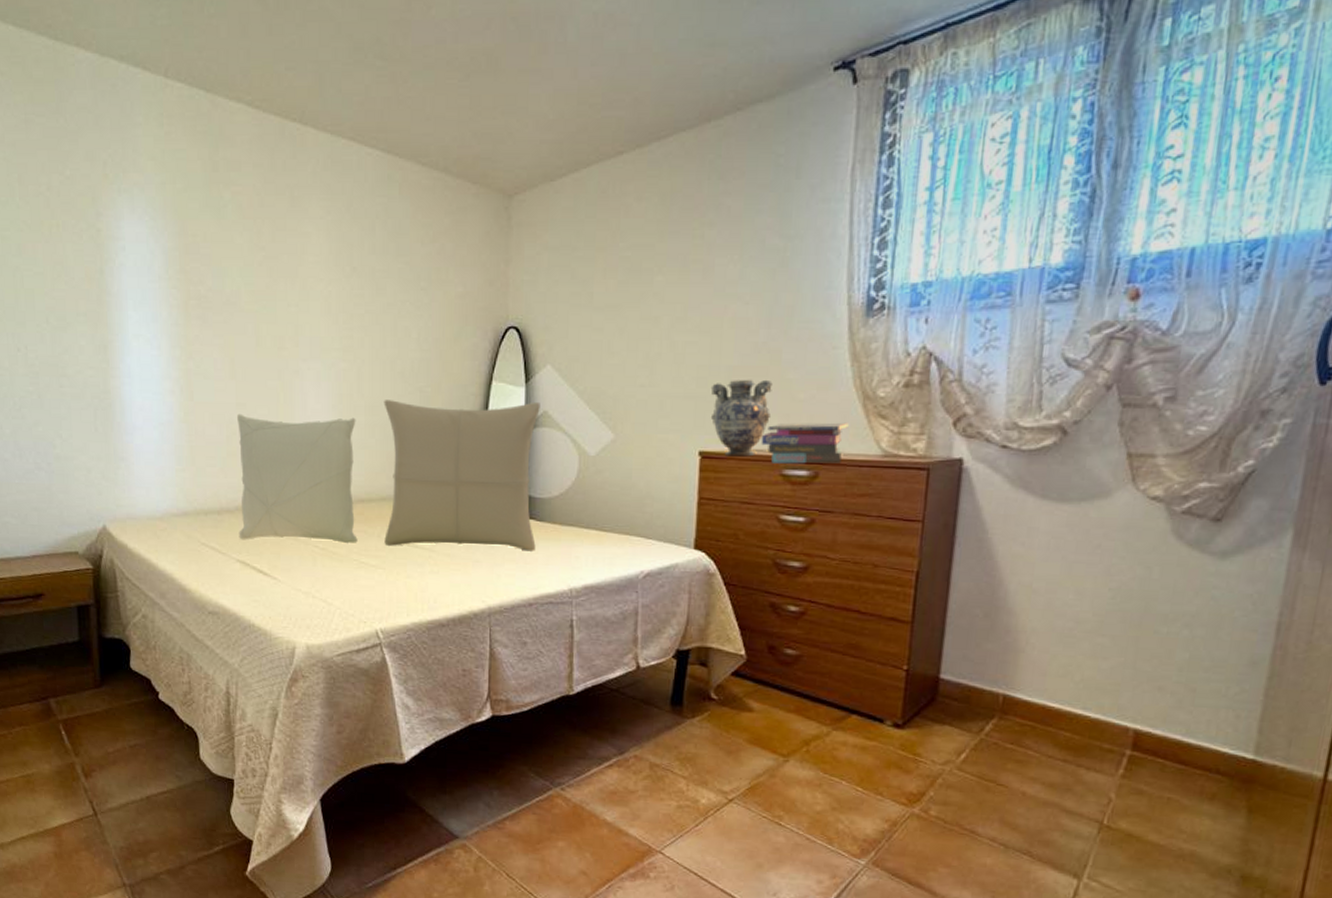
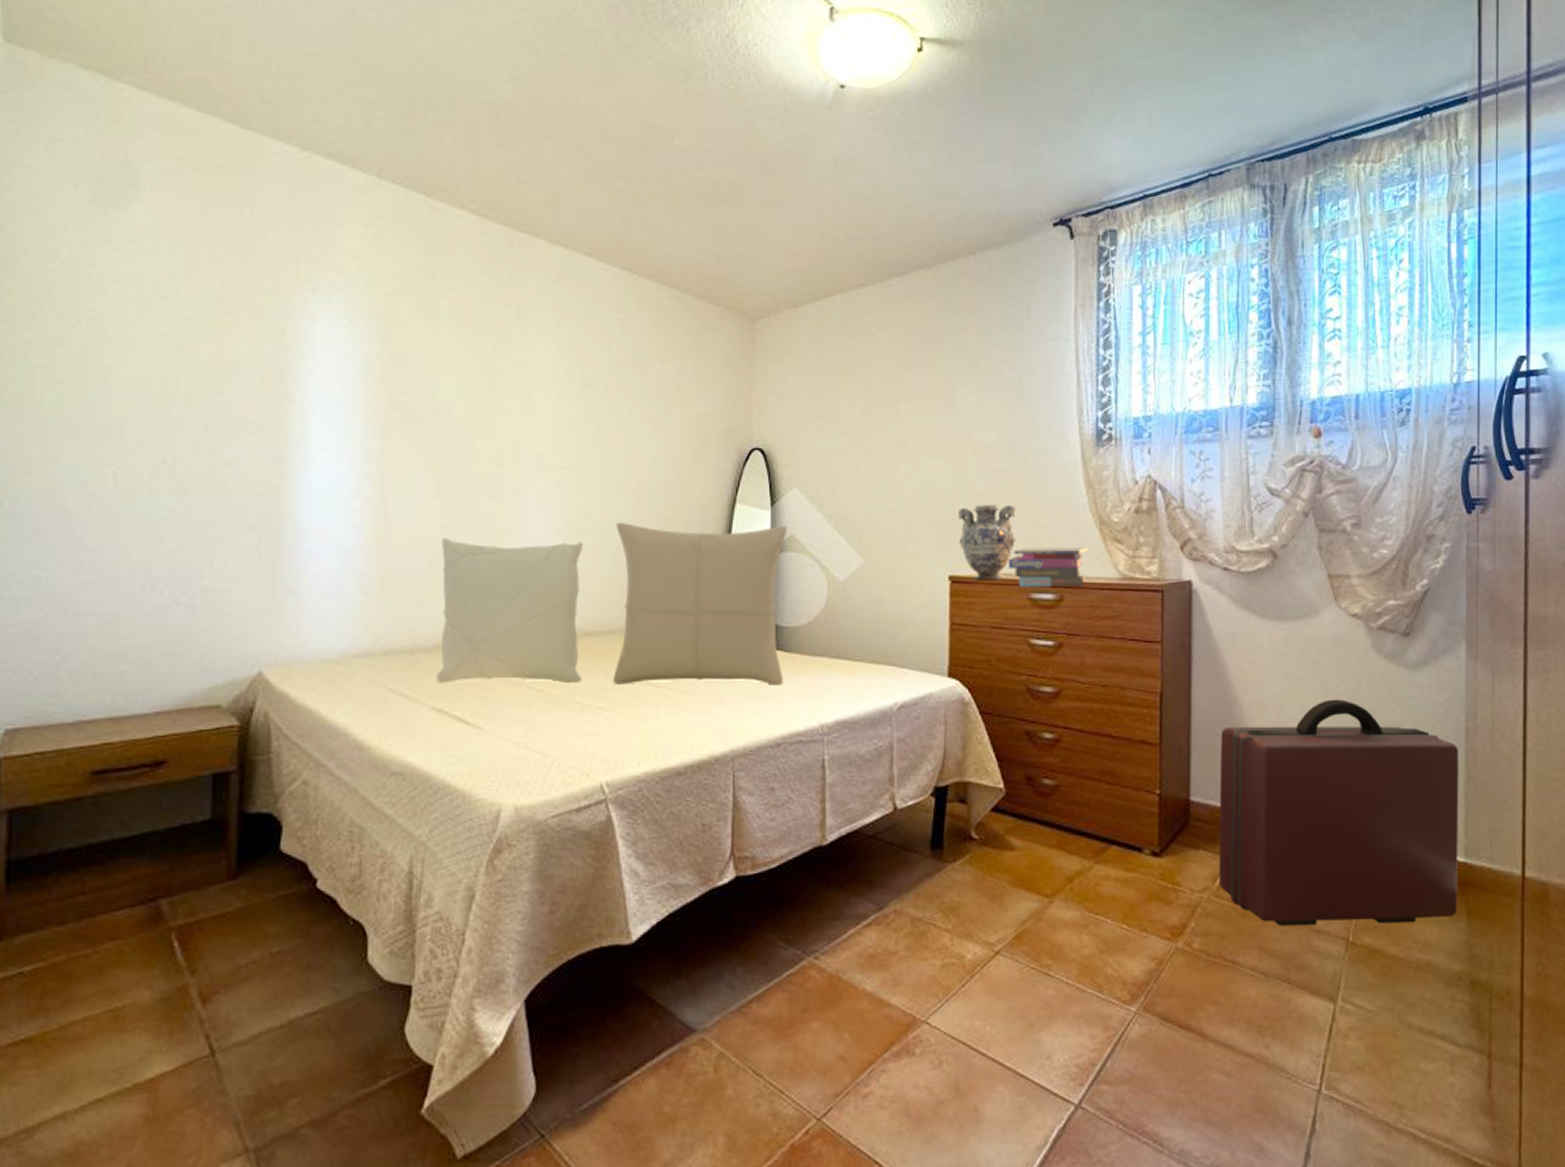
briefcase: none [963,585,1265,814] -> present [1219,699,1459,926]

